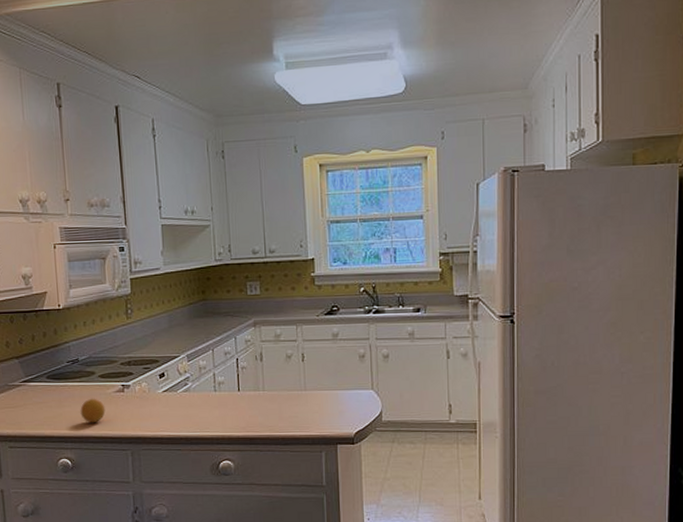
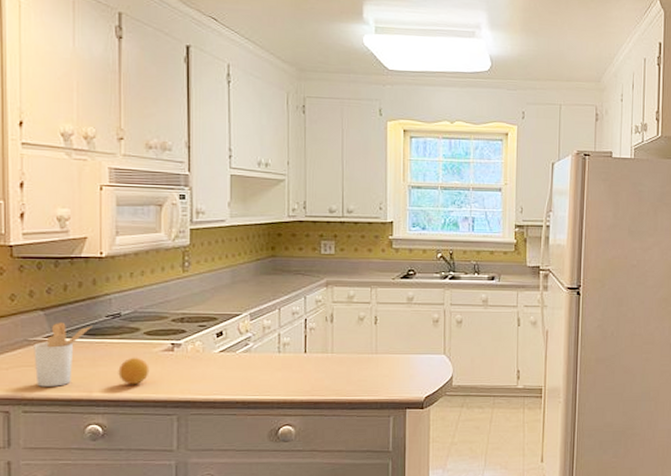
utensil holder: none [13,368,57,425] -> present [34,322,92,387]

